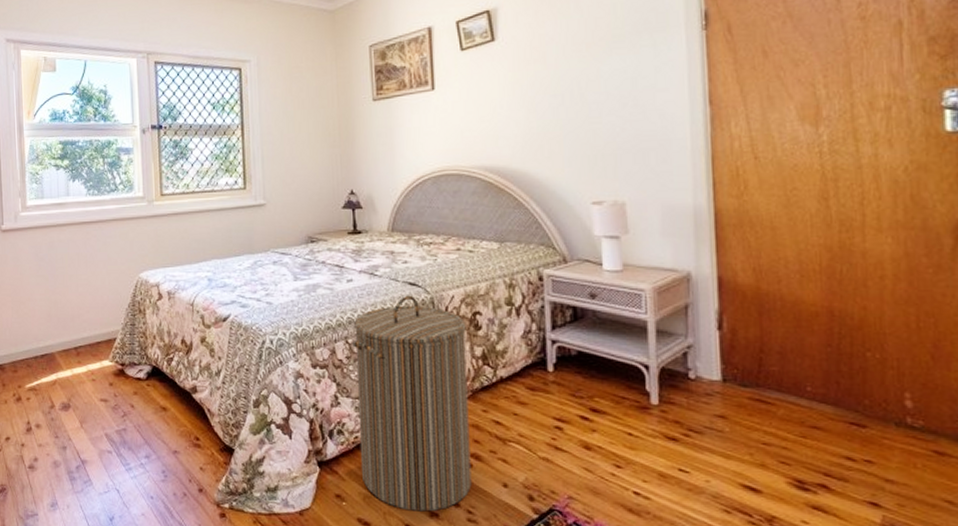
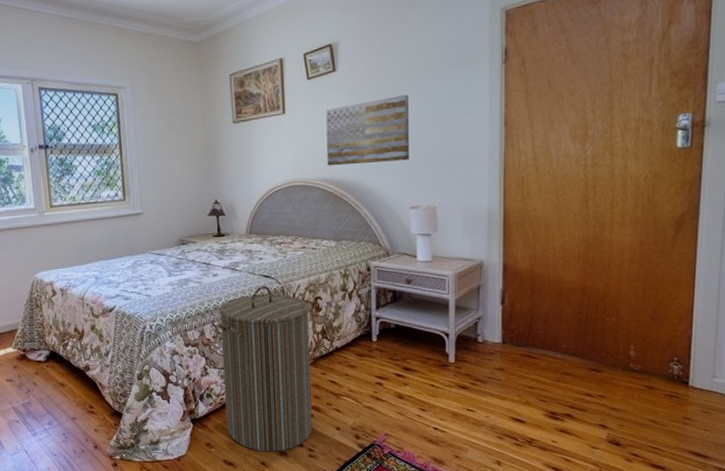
wall art: none [483,66,588,152] -> present [326,94,409,166]

